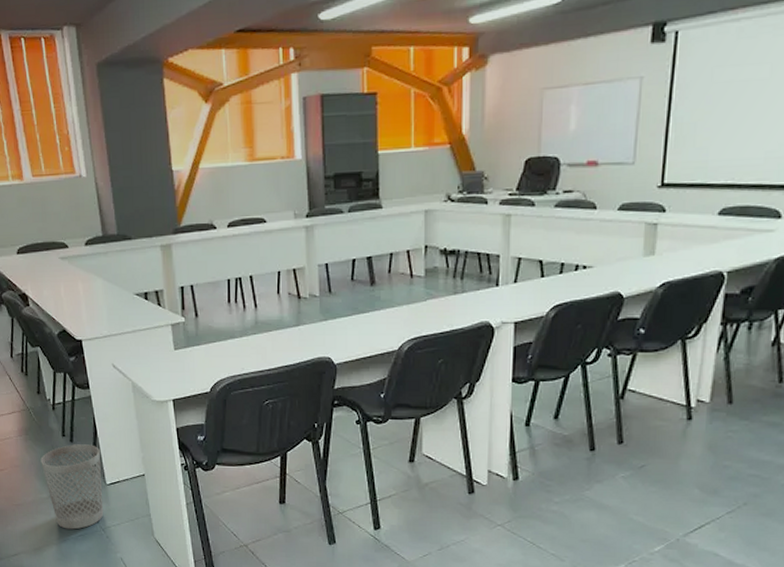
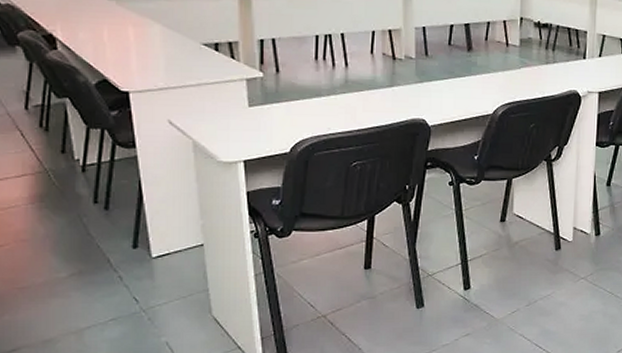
wastebasket: present [40,444,104,530] -> none [60,212,146,314]

